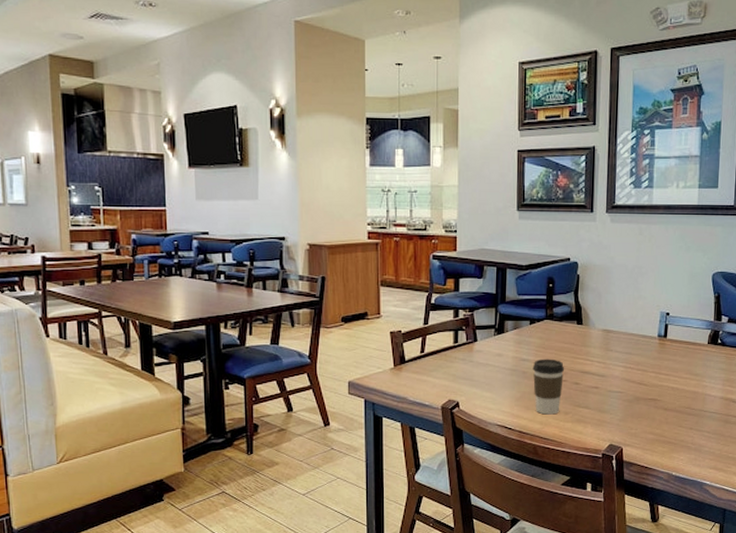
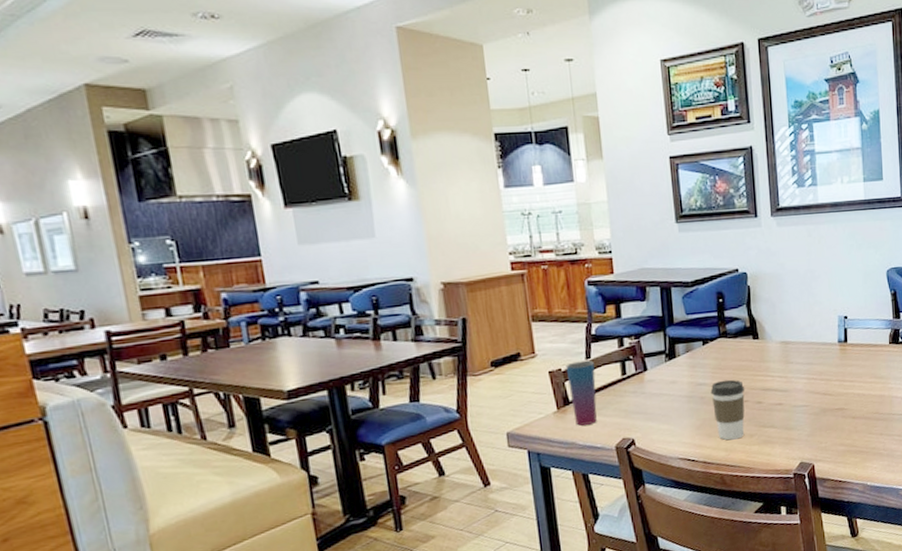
cup: none [405,326,430,383] -> present [565,360,597,426]

